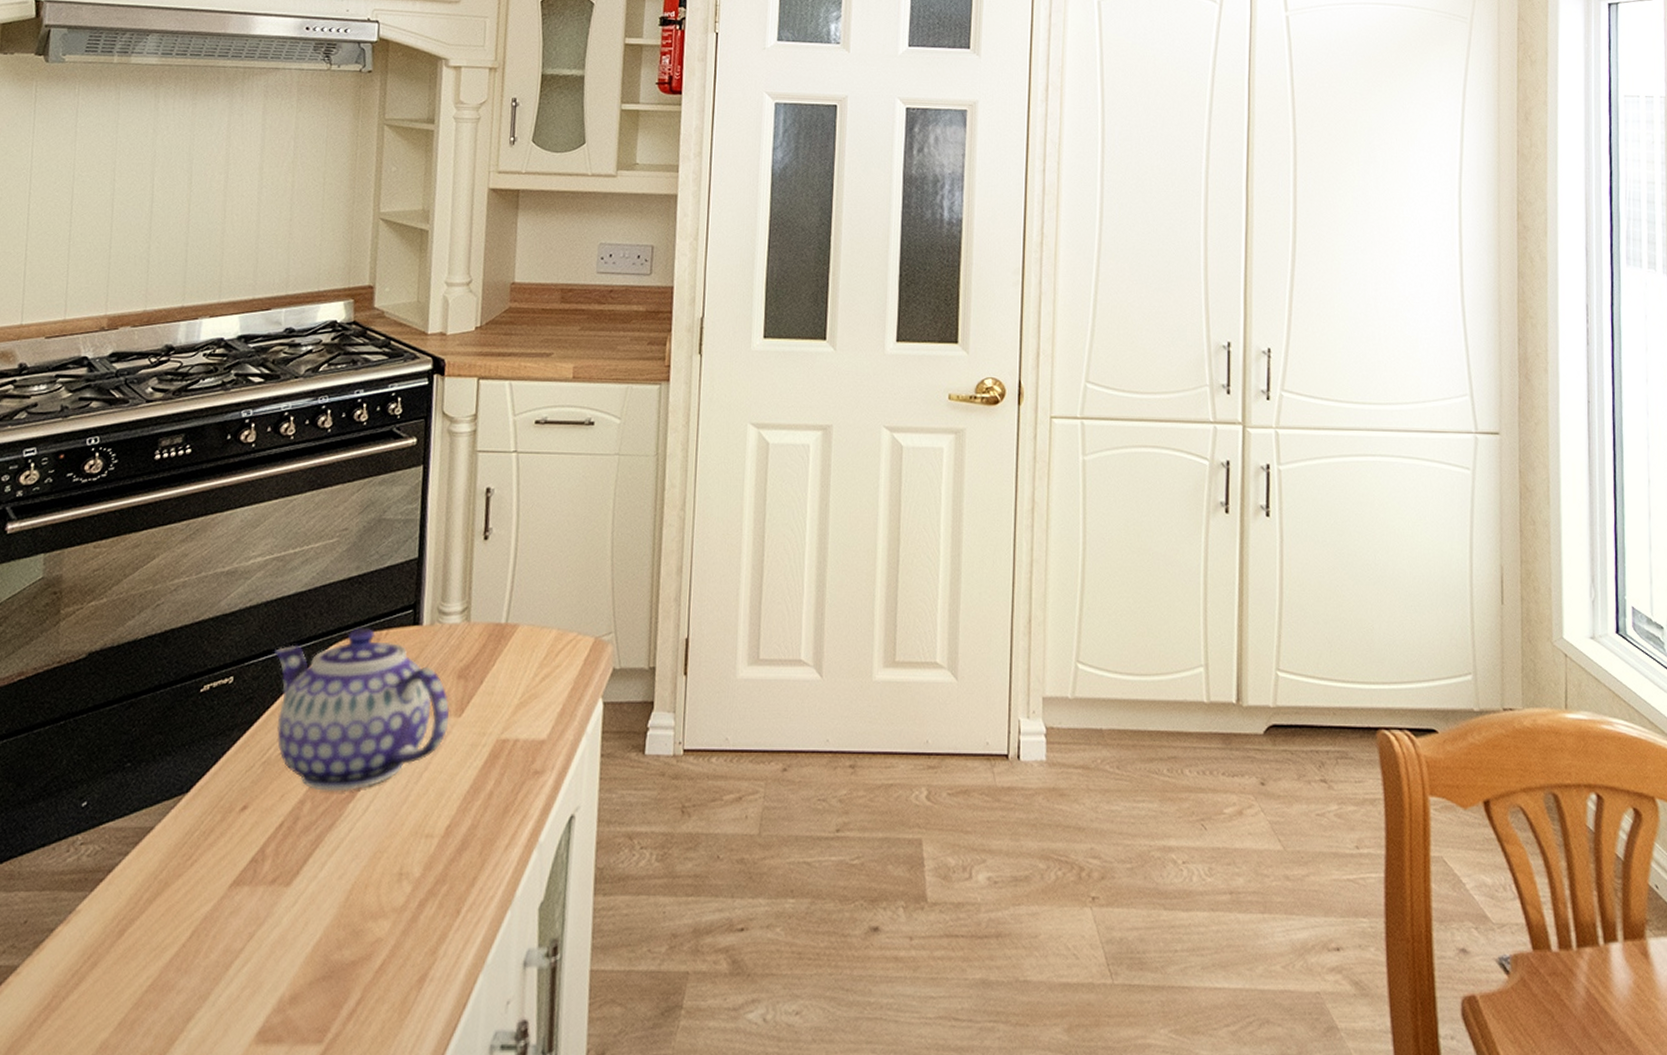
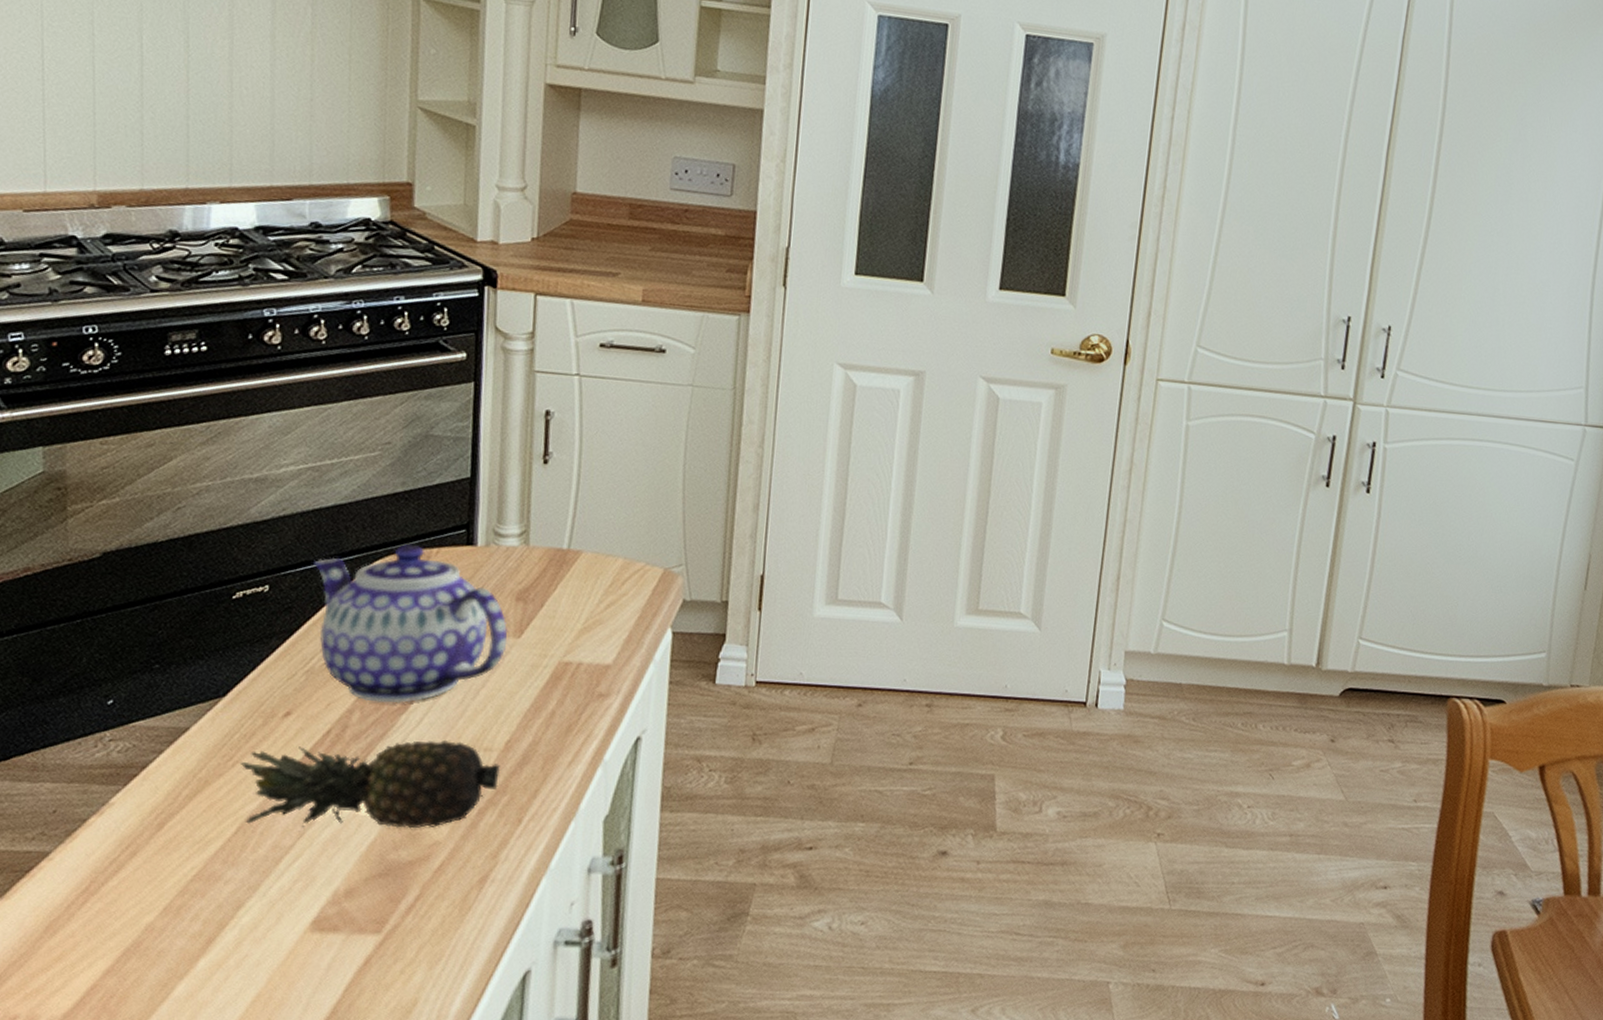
fruit: none [198,827,441,928] -> present [240,739,501,829]

